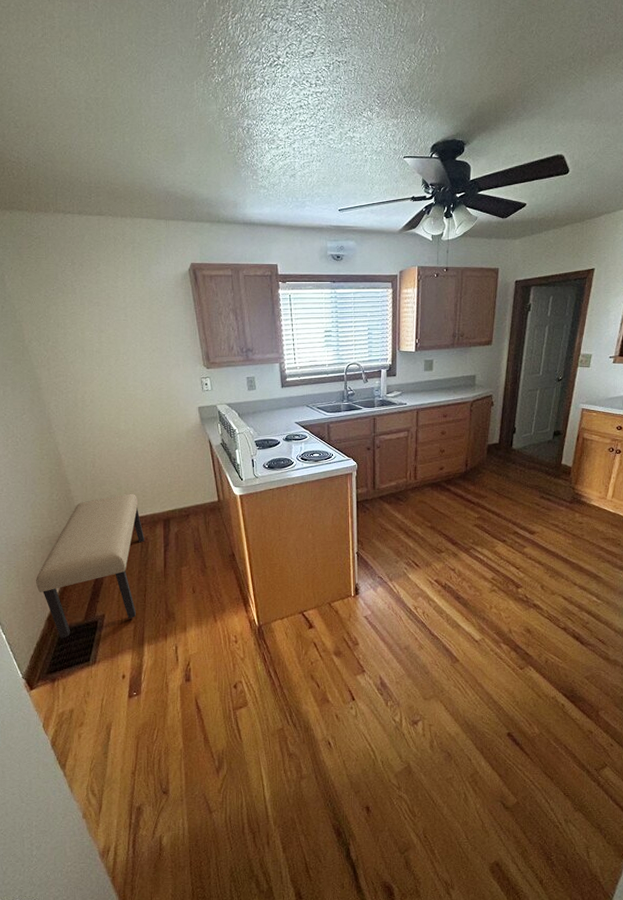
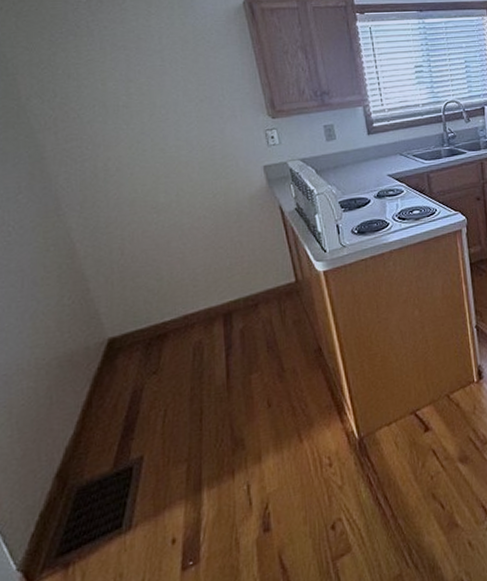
bench: present [36,493,144,639] -> none [38,284,197,501]

